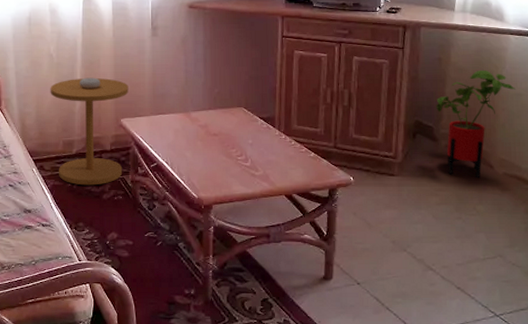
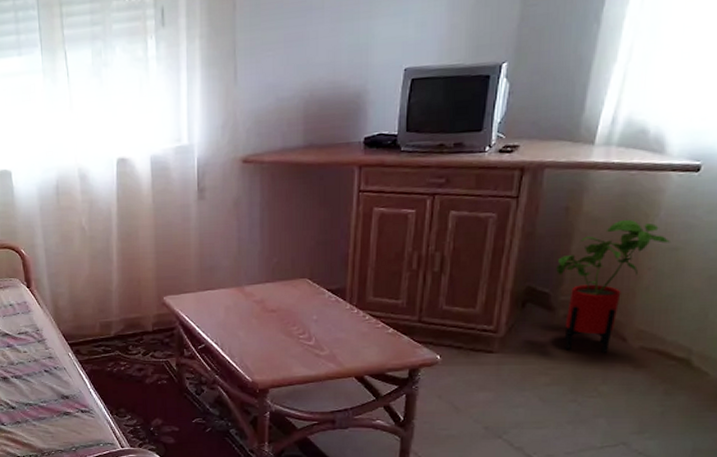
side table: present [50,77,129,186] -> none [83,251,172,370]

